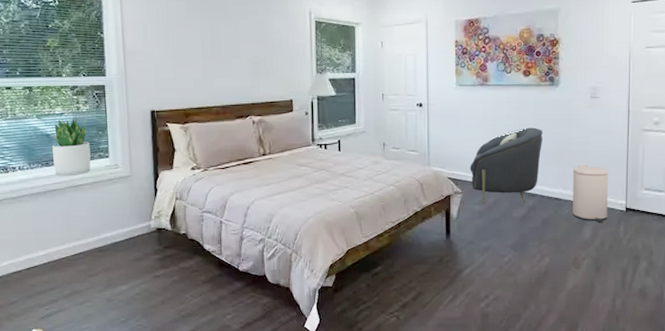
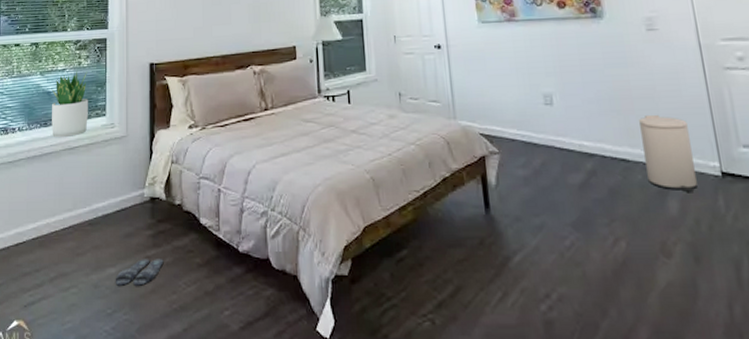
slippers: none [127,277,172,299] -> present [115,259,164,286]
armchair: present [470,127,542,204] -> none [505,69,595,167]

